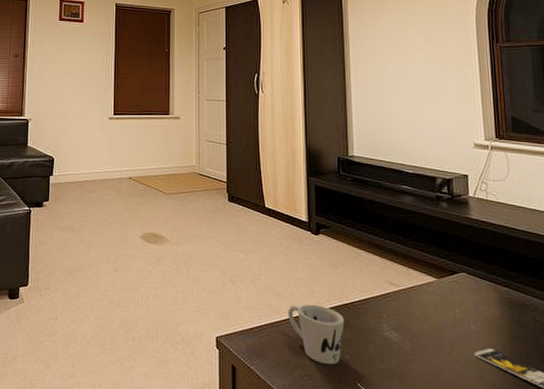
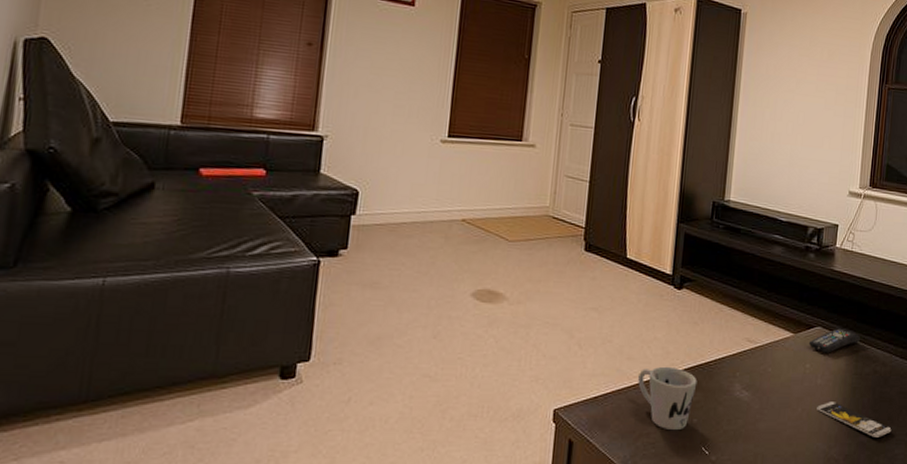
remote control: none [454,275,512,300] -> present [808,328,860,353]

